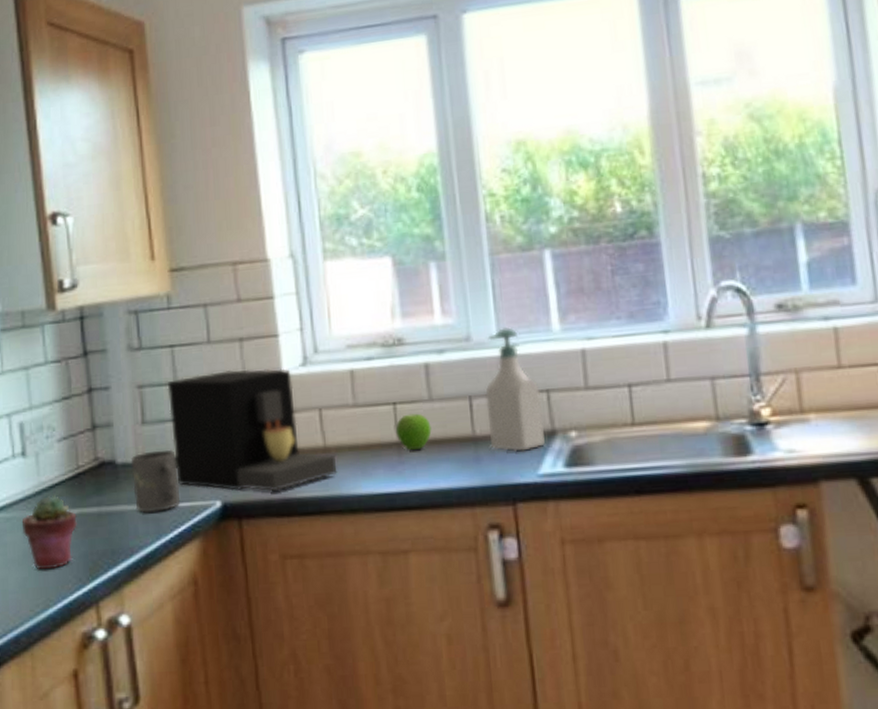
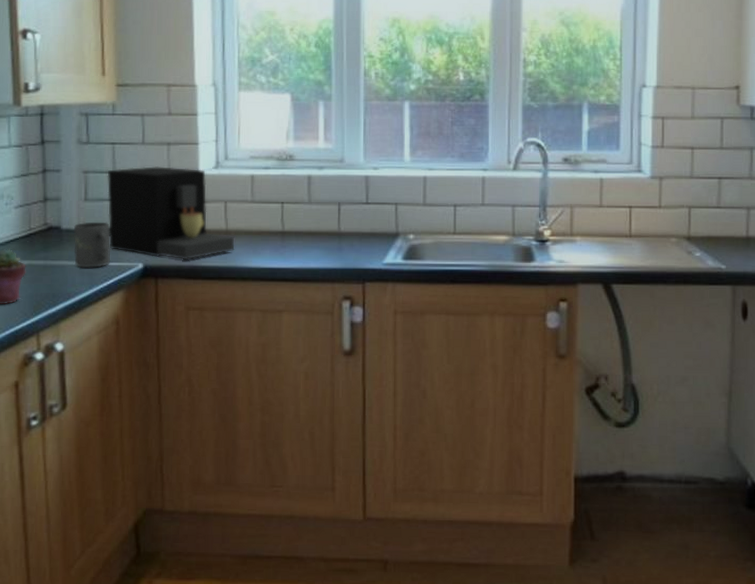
fruit: present [395,413,432,450] -> none [281,211,308,238]
soap bottle: present [485,327,545,452] -> none [350,155,392,246]

